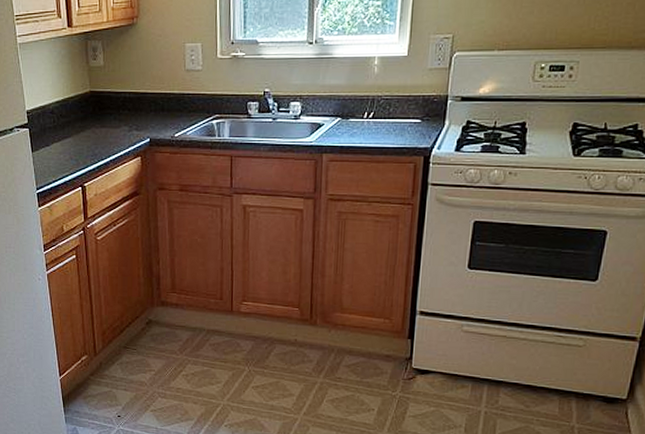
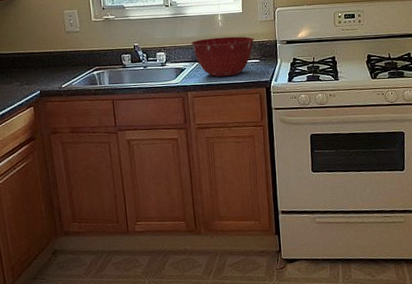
mixing bowl: none [334,87,418,139] -> present [191,36,254,77]

